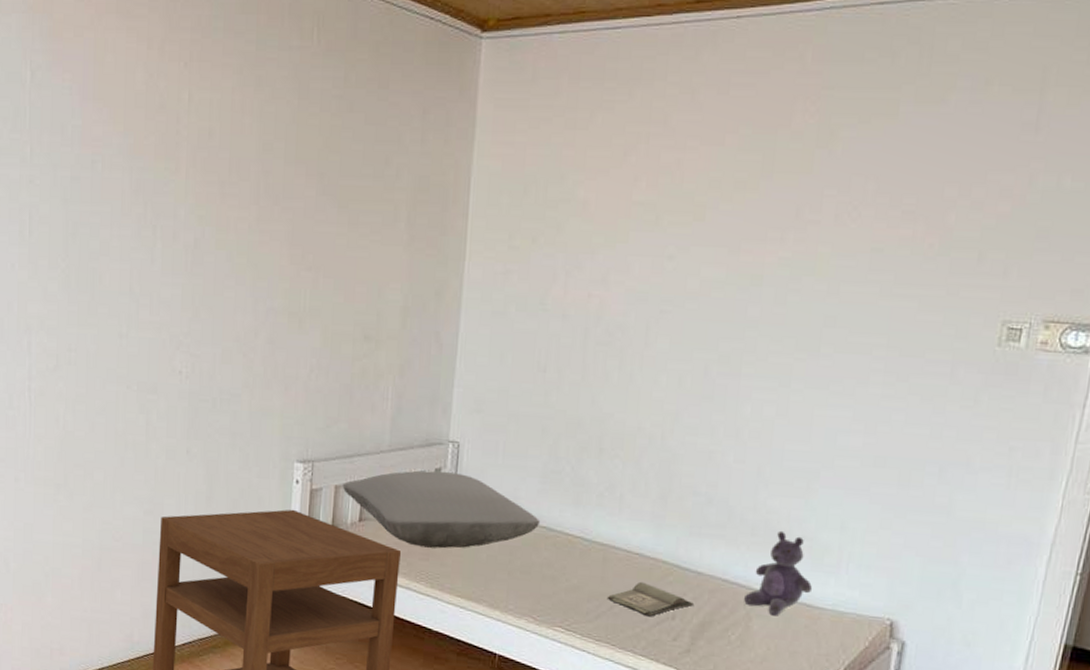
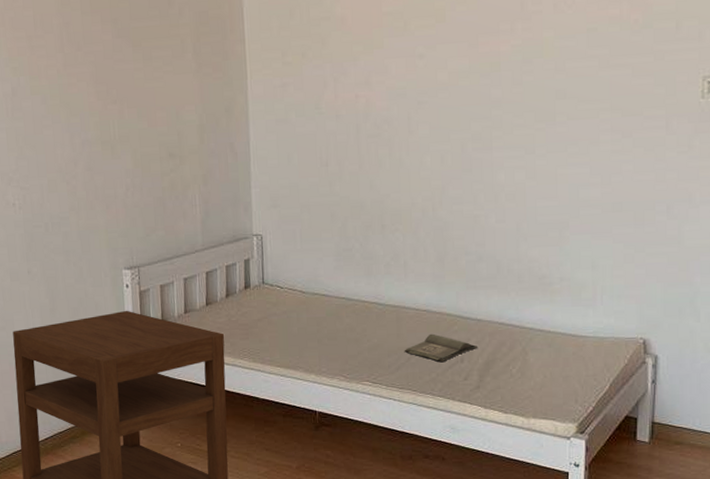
pillow: present [342,470,541,549] -> none [166,261,340,328]
stuffed animal: present [743,530,813,616] -> none [518,275,575,348]

